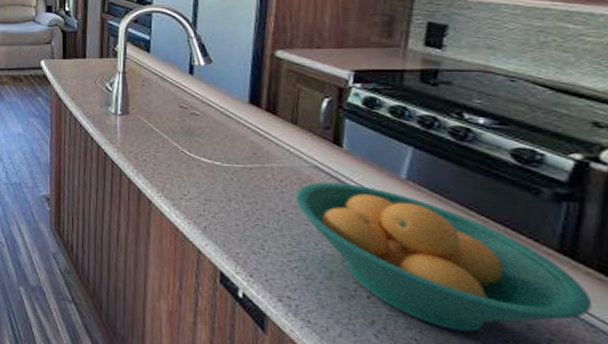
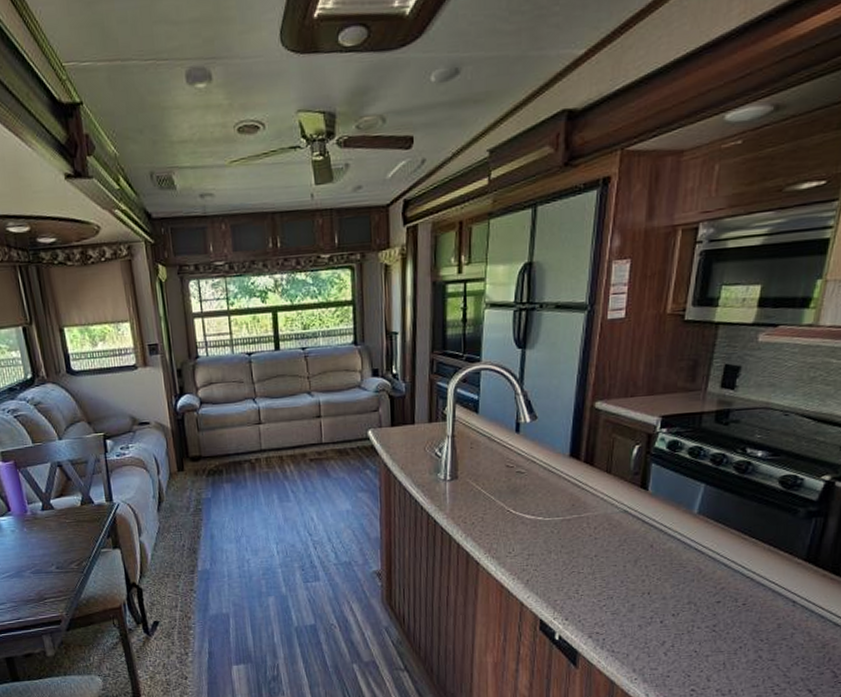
fruit bowl: present [296,182,593,332] -> none [607,523,825,639]

